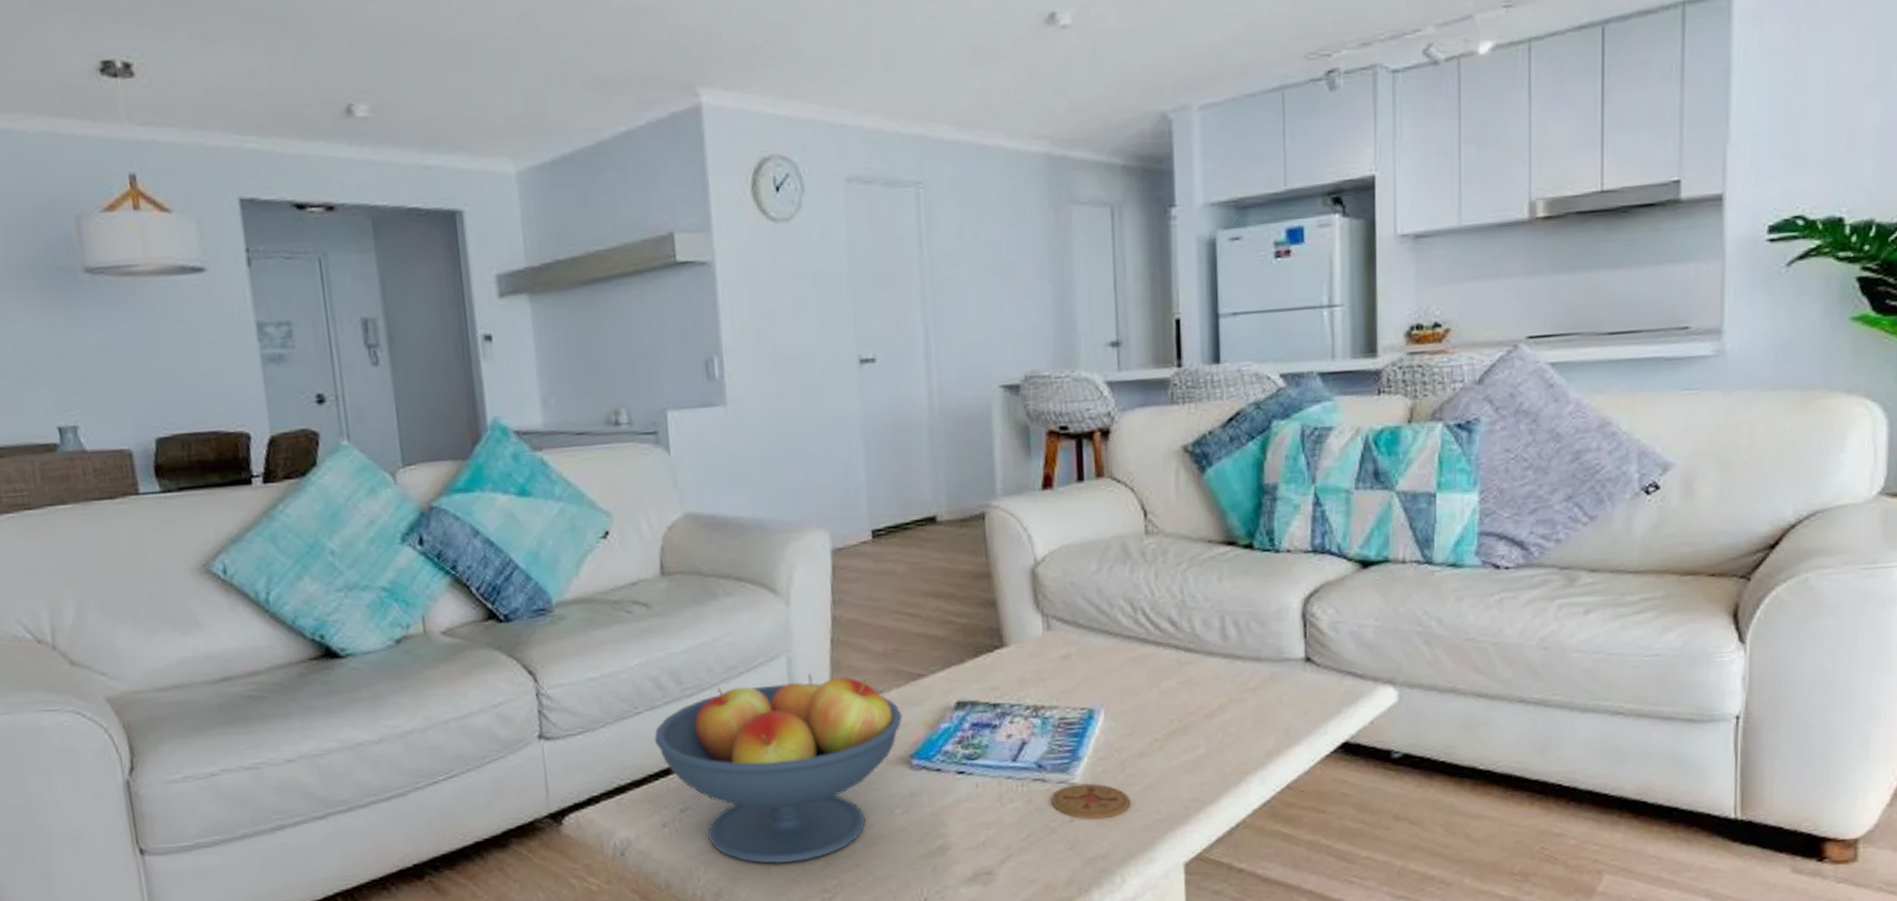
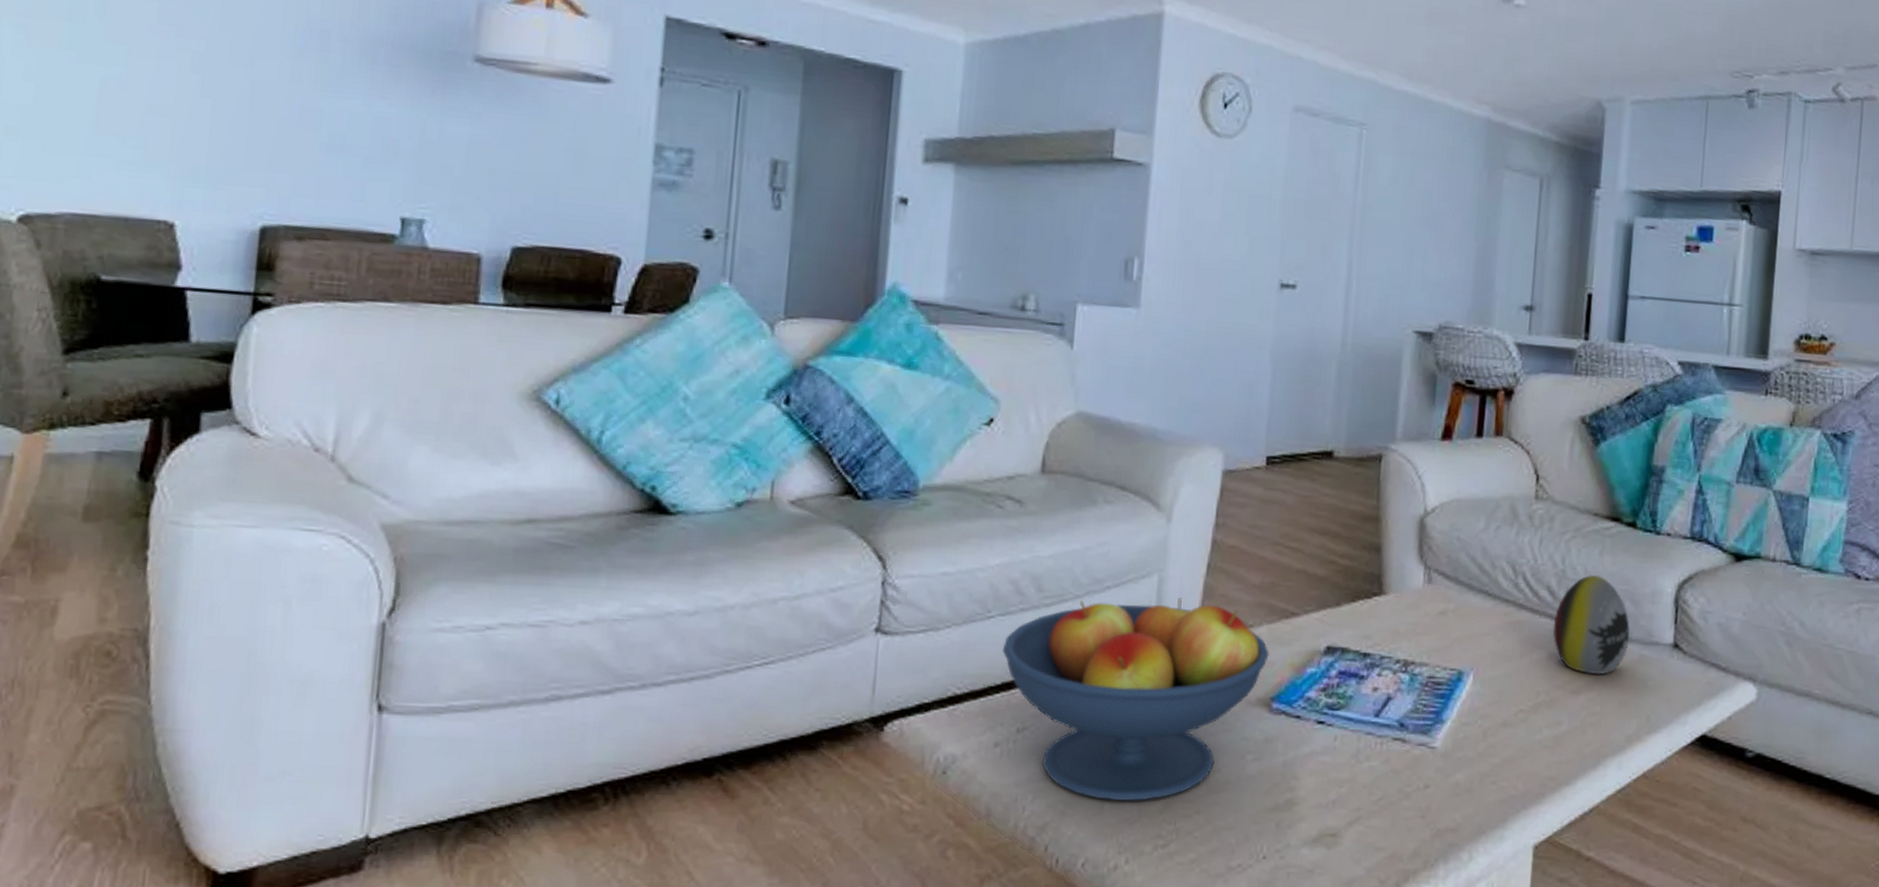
coaster: present [1051,783,1131,819] -> none [1408,748,1488,789]
decorative egg: none [1178,600,1258,697] -> present [1552,574,1630,675]

